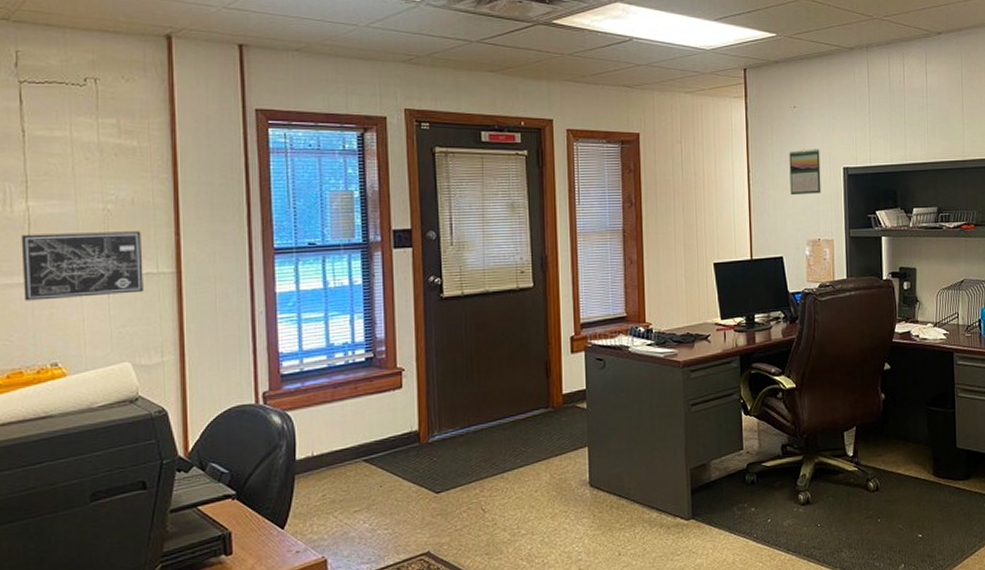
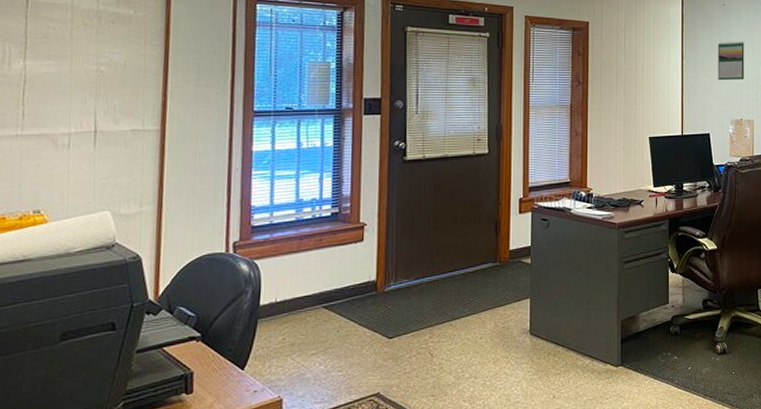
wall art: present [21,231,144,301] -> none [13,91,130,152]

